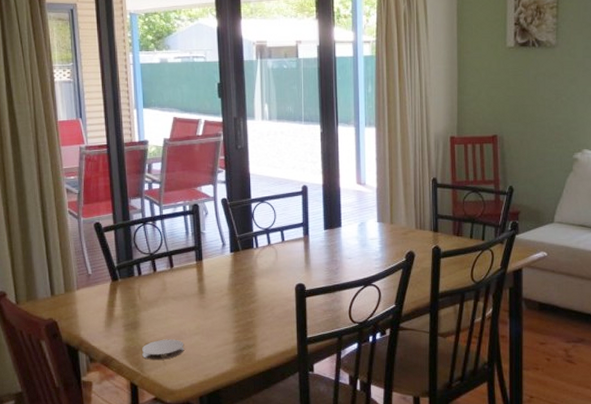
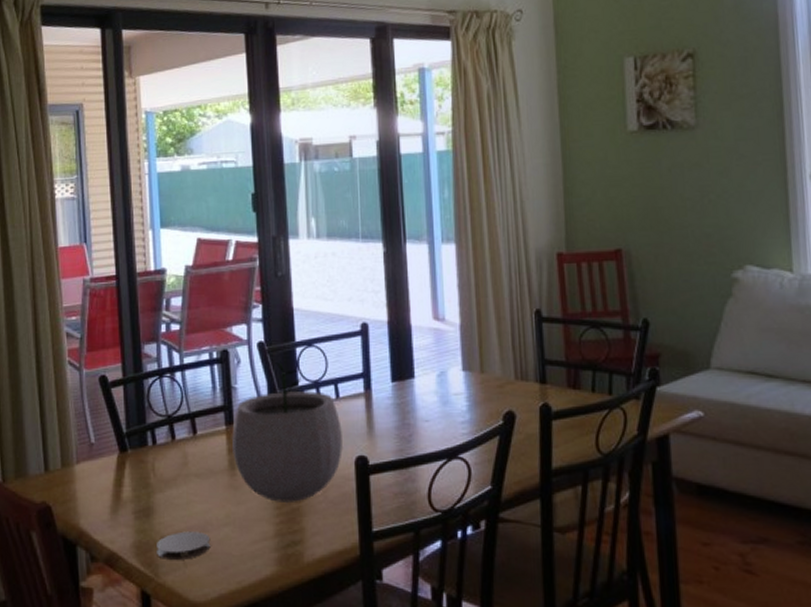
plant pot: none [200,213,287,318] -> present [231,361,344,504]

